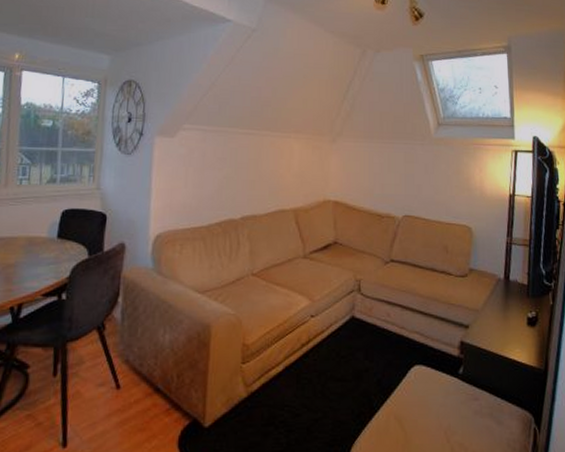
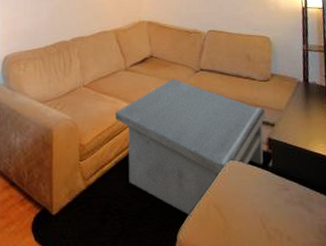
coffee table: none [288,269,460,429] -> present [115,78,266,216]

